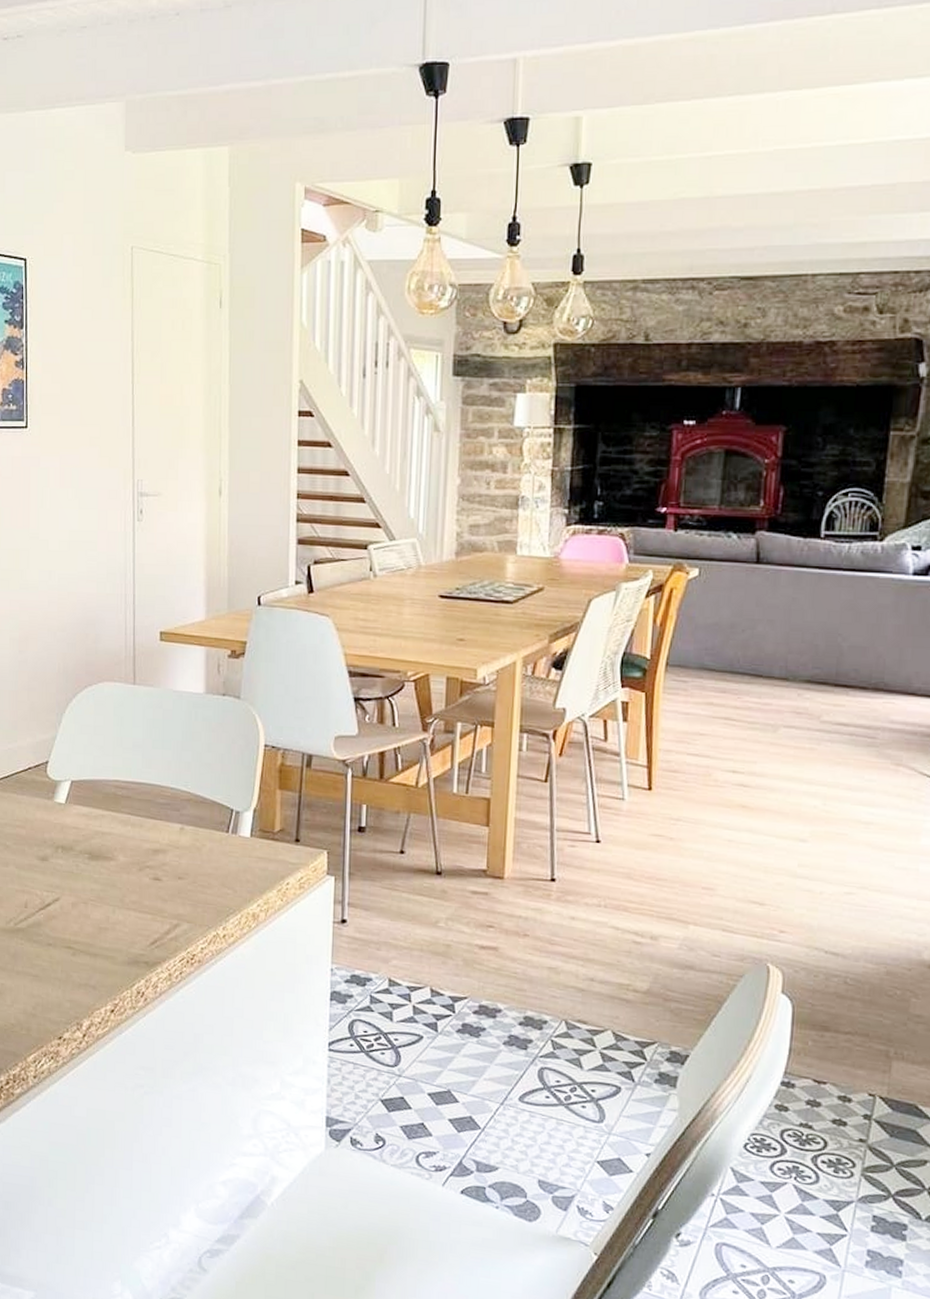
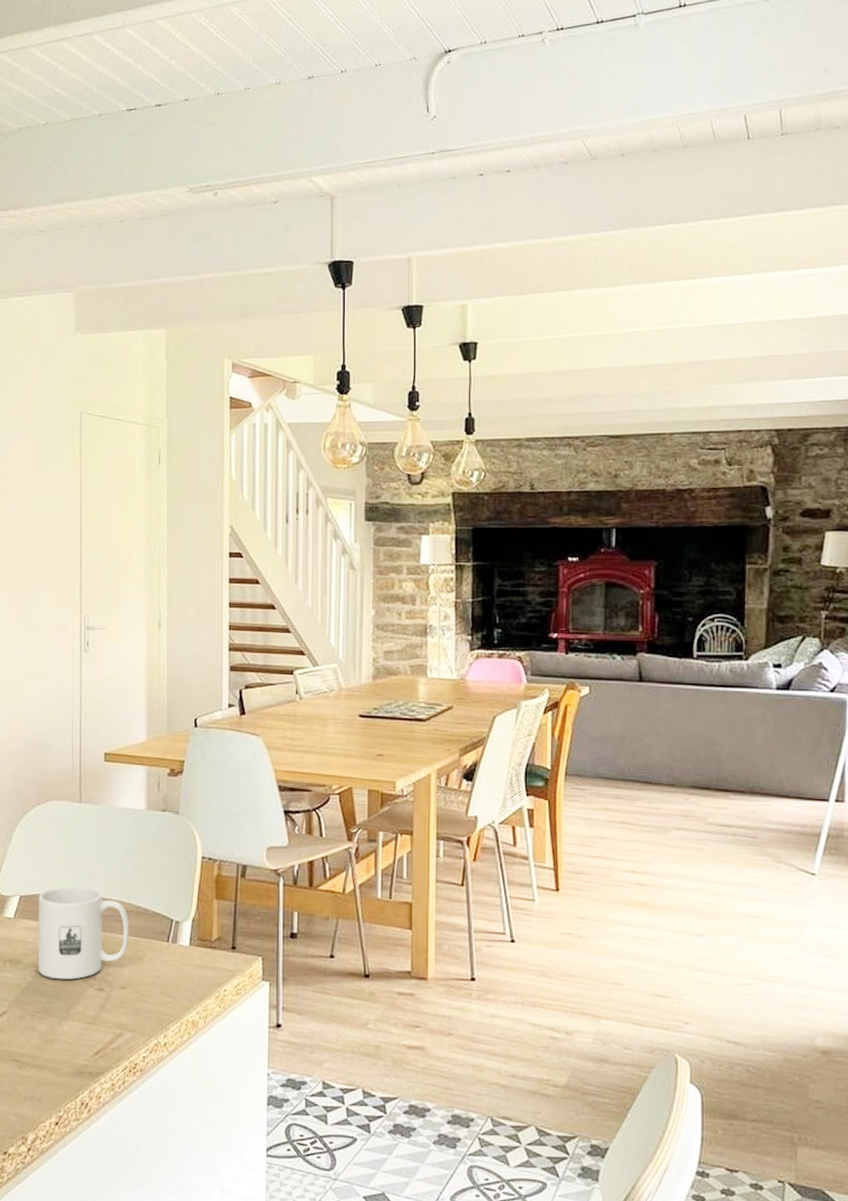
mug: none [90,771,187,868] -> present [37,885,130,980]

